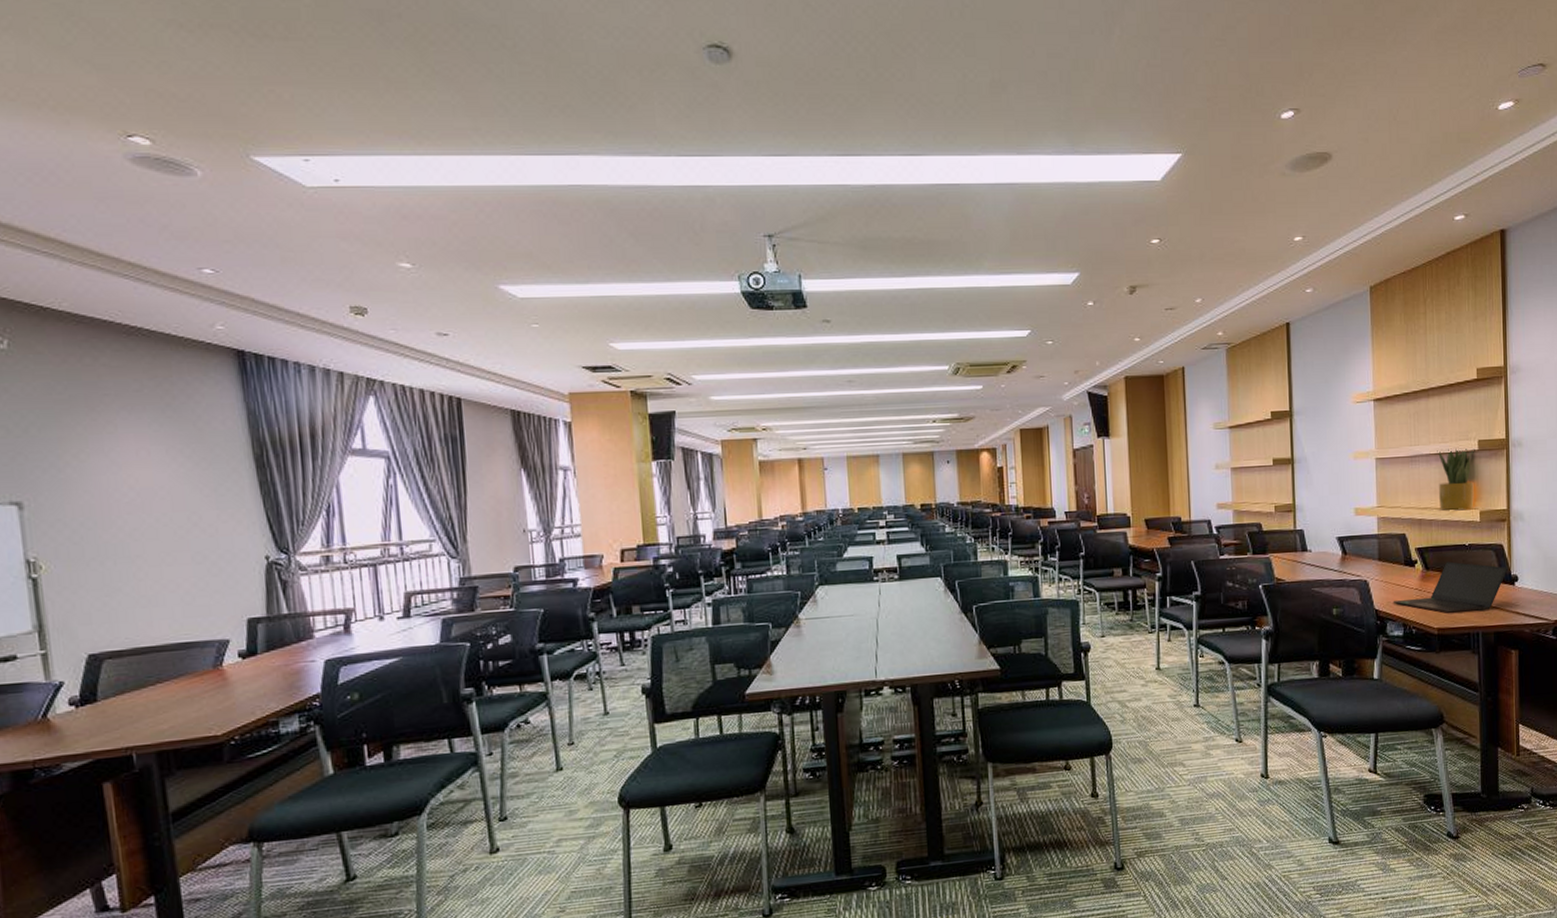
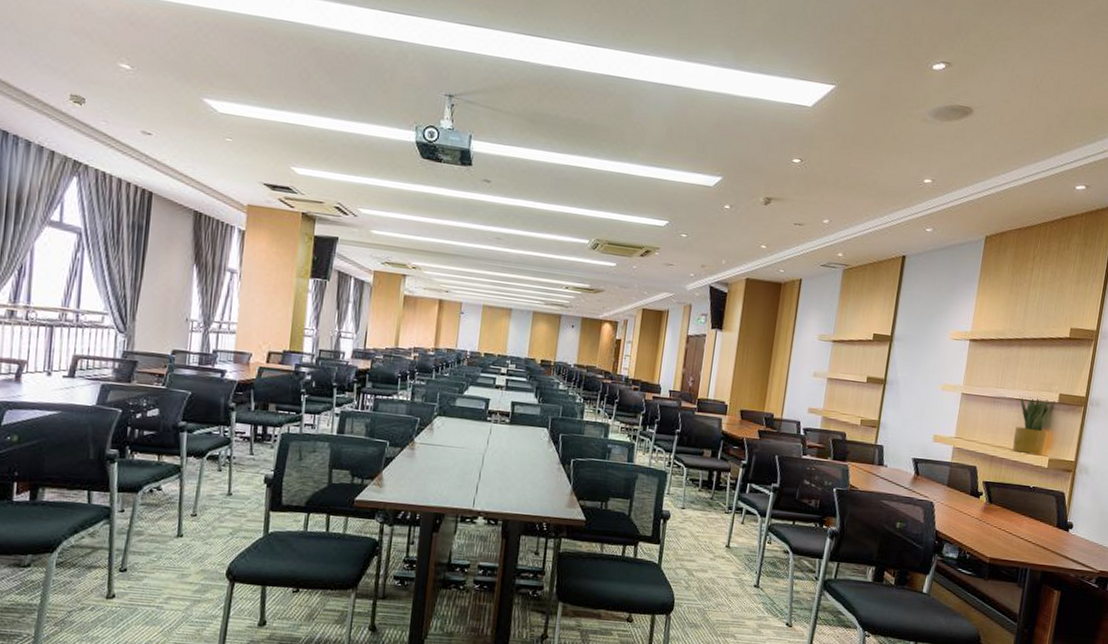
laptop: present [1393,561,1508,613] -> none [953,499,1065,550]

